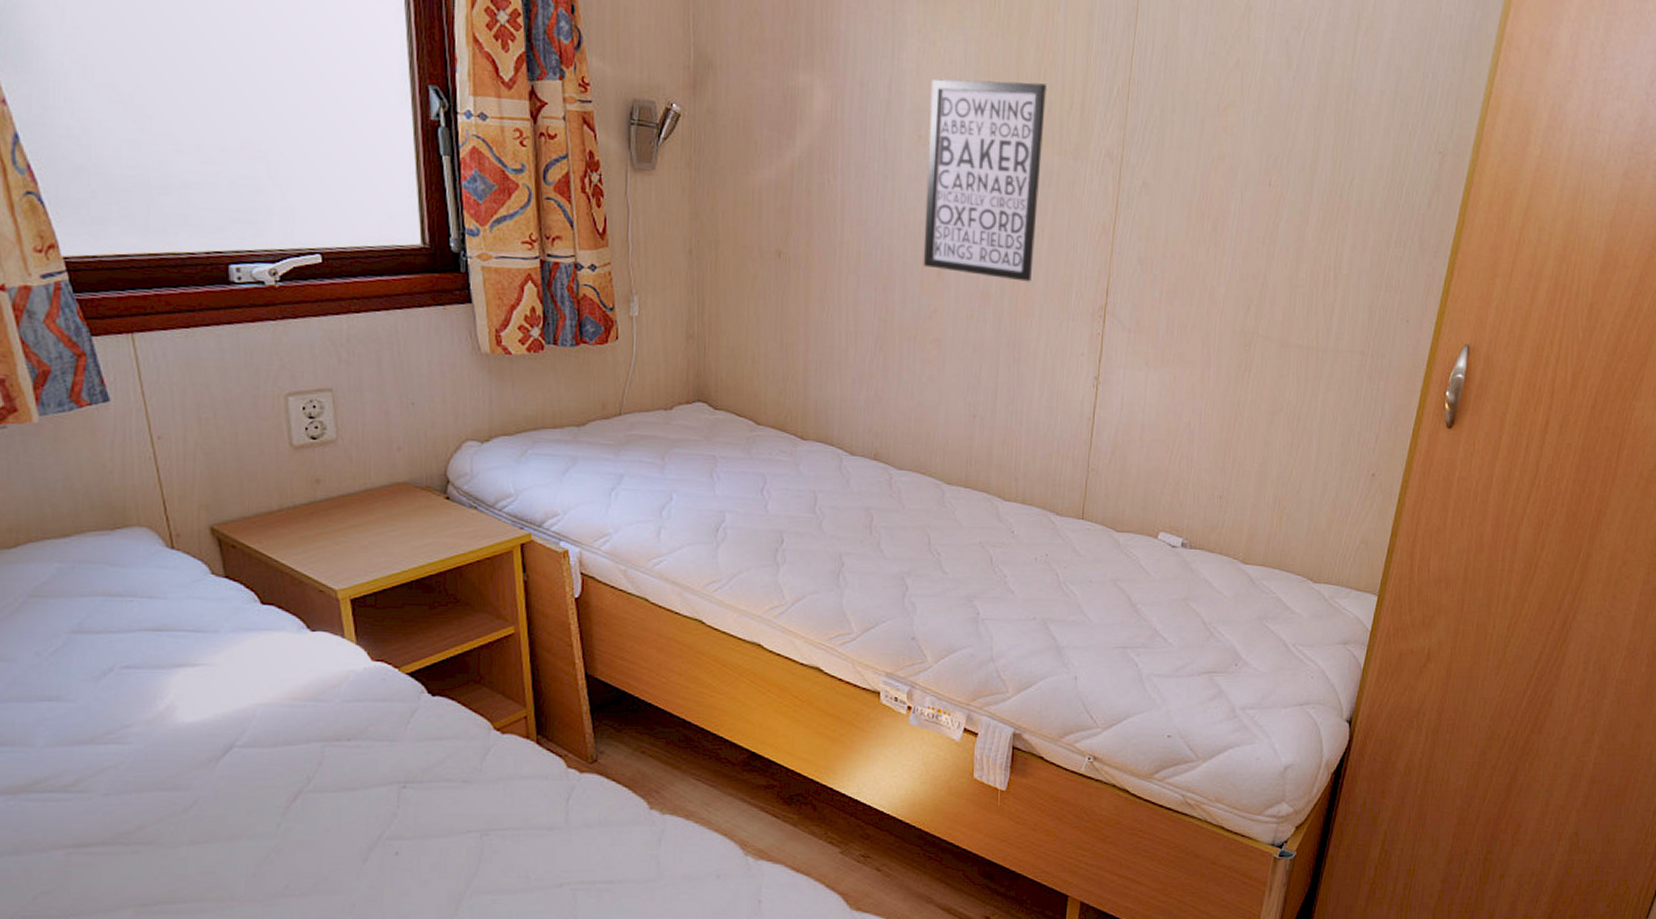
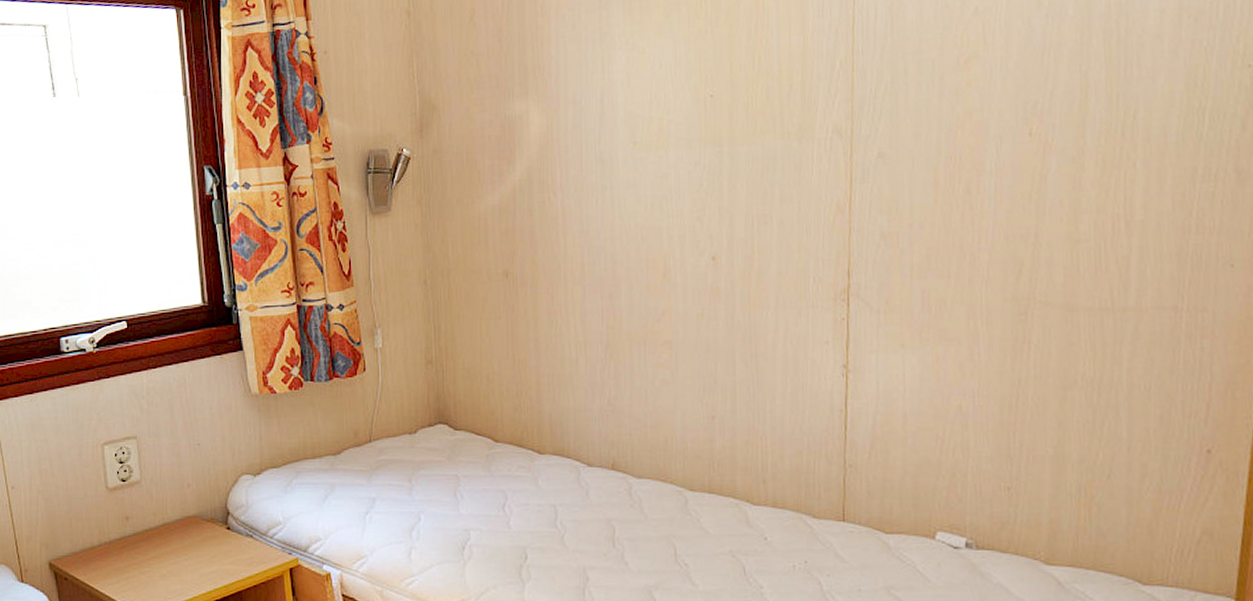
wall art: present [923,78,1047,282] -> none [643,70,764,273]

